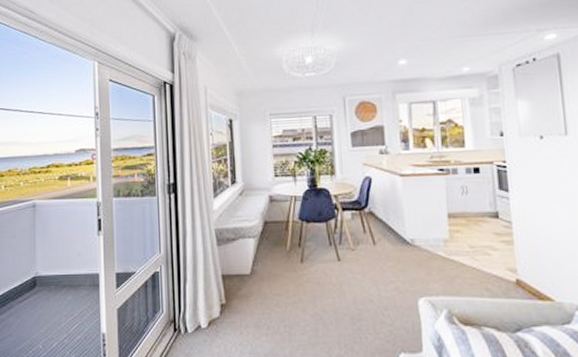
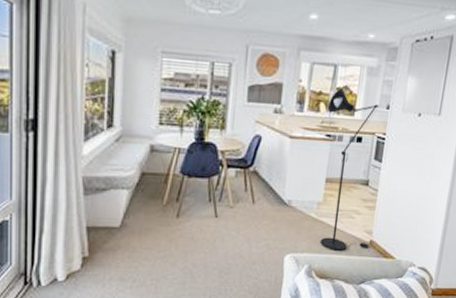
floor lamp: none [433,122,517,294] -> present [319,88,379,252]

